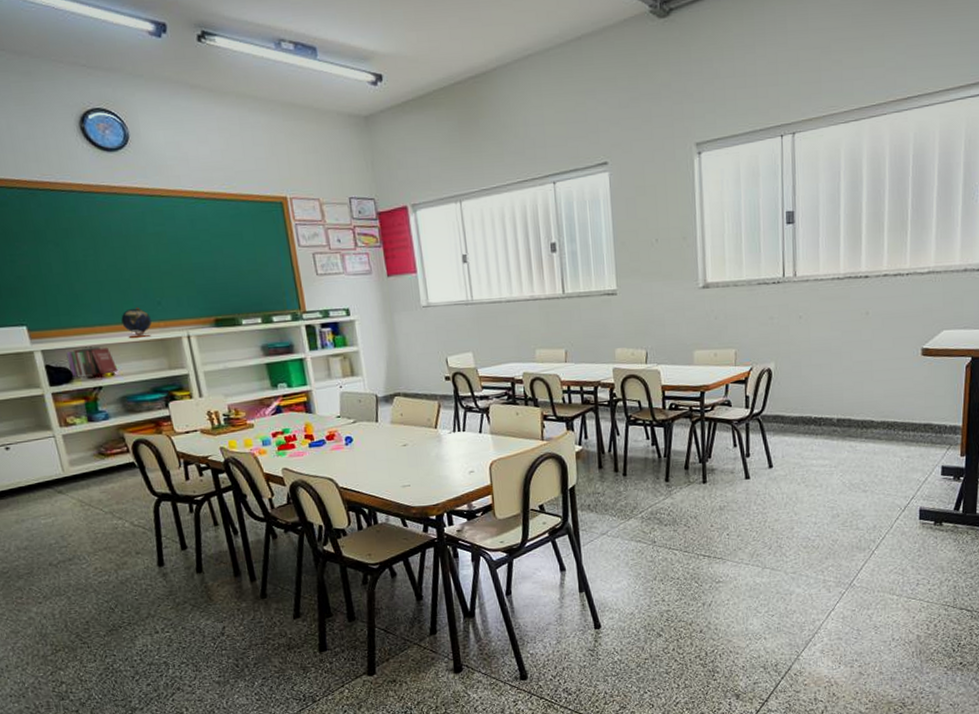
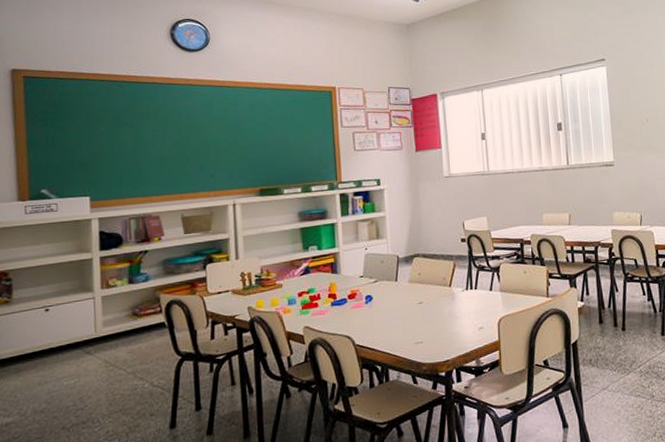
globe: present [121,308,152,339] -> none [176,179,203,207]
basket: none [131,343,169,369] -> present [180,211,213,234]

